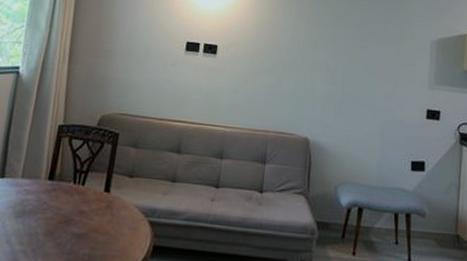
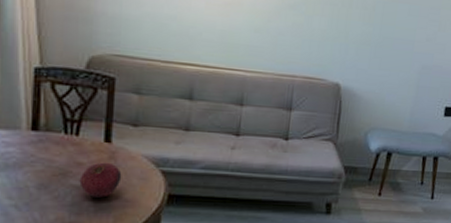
fruit: none [79,211,116,246] -> present [79,162,122,198]

